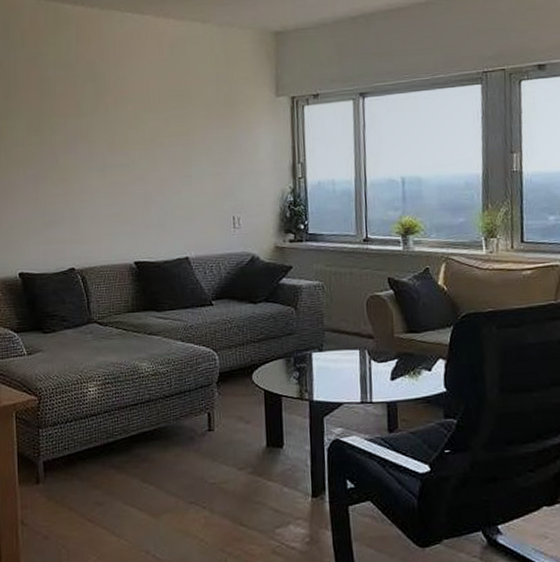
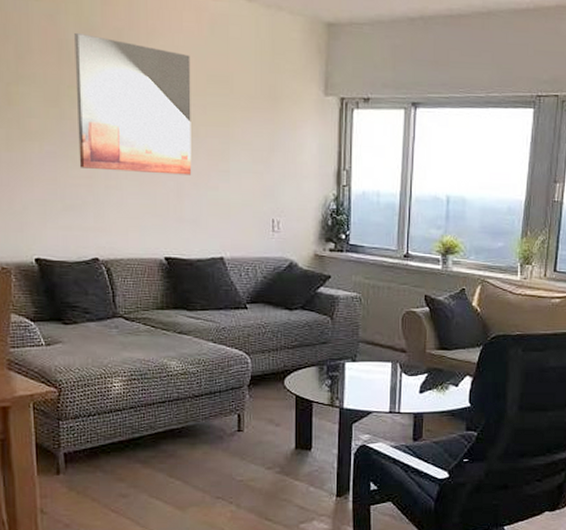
wall art: none [54,69,157,187] -> present [74,32,192,175]

